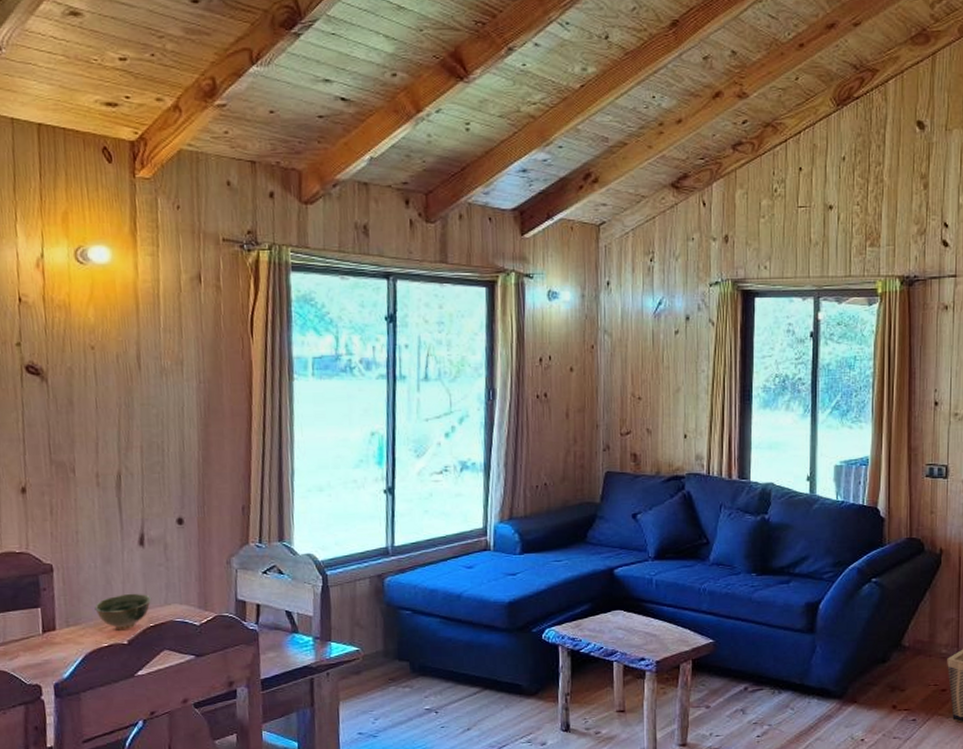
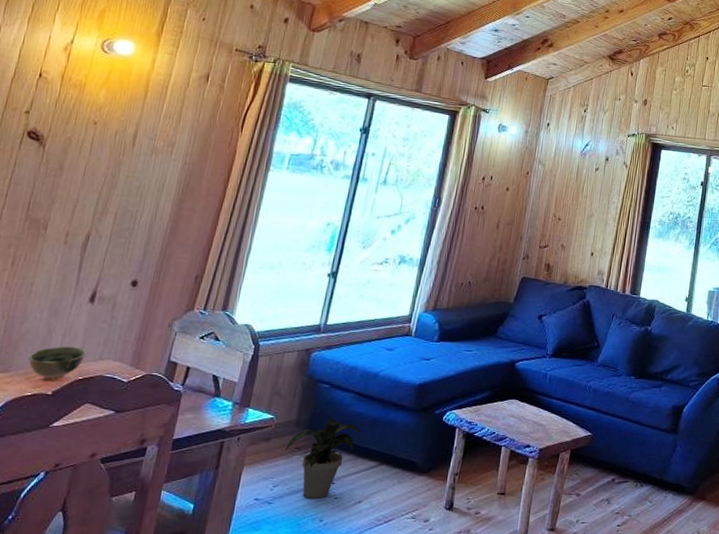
potted plant: none [379,646,460,729] -> present [285,418,364,499]

